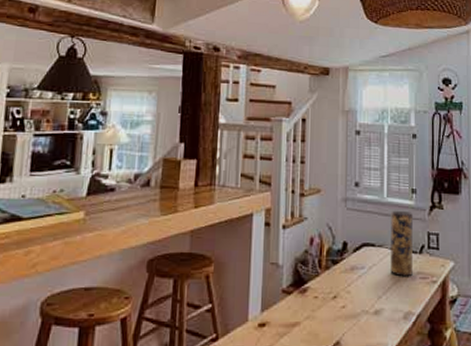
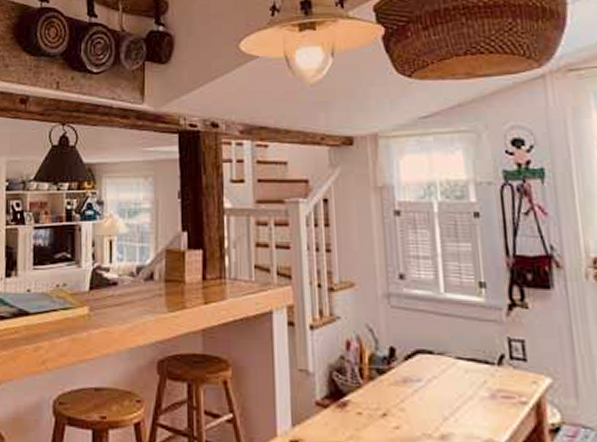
vase: present [390,210,413,277] -> none [452,309,491,395]

